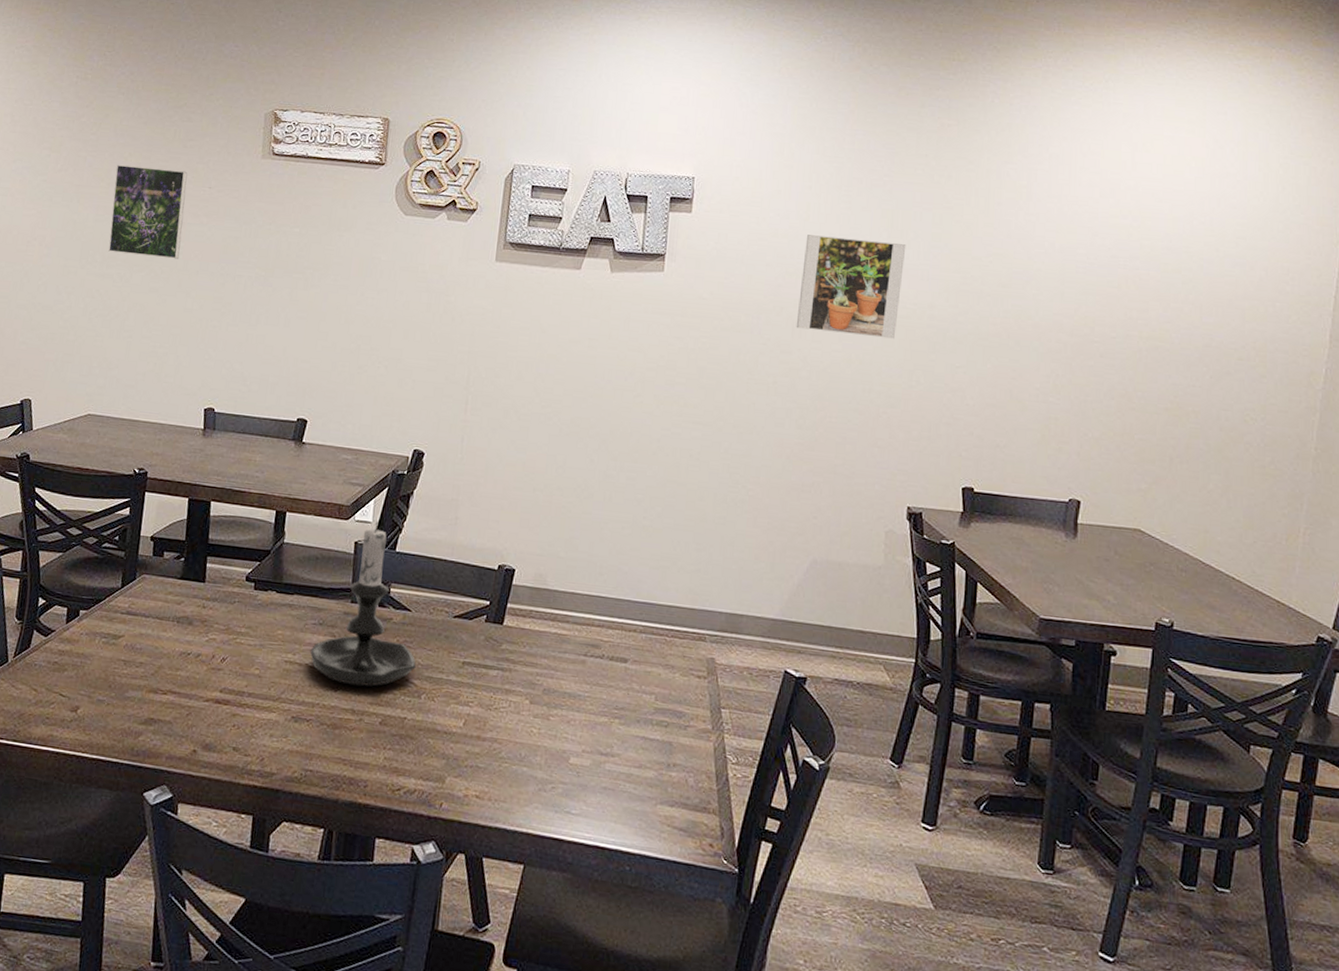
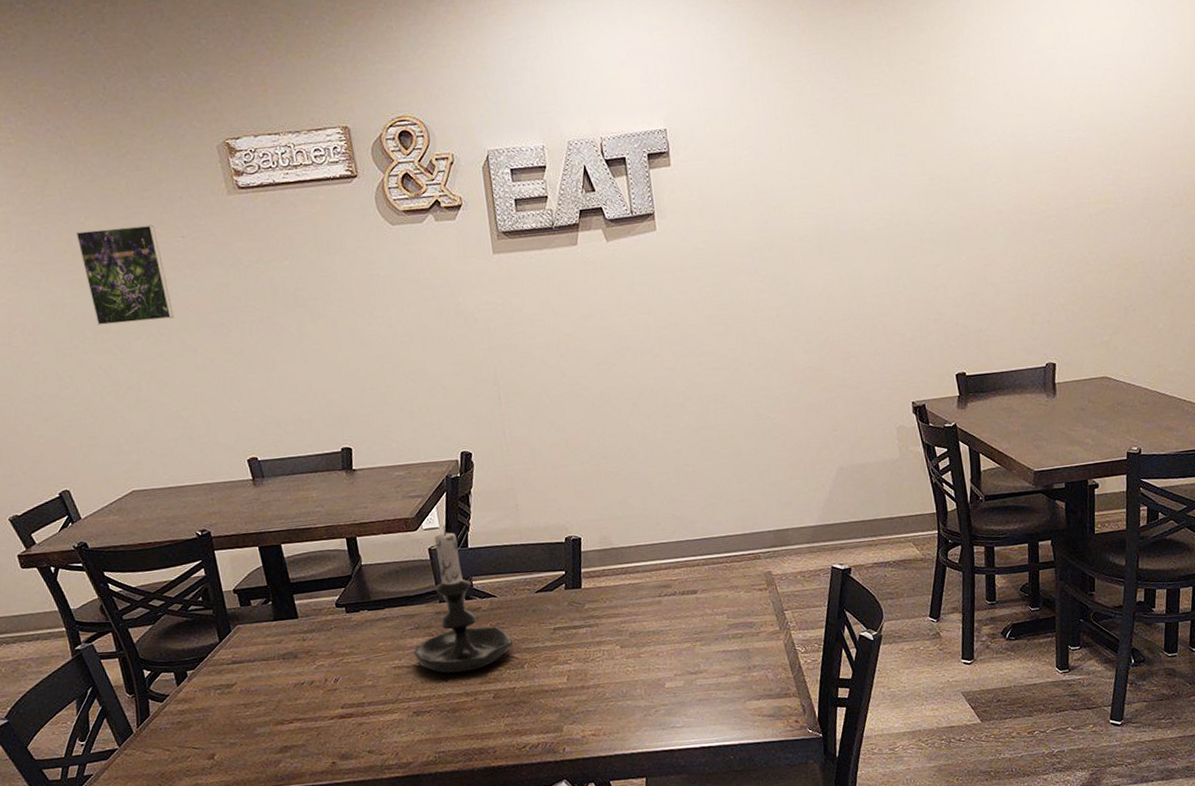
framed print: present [796,235,906,339] -> none [782,157,878,260]

